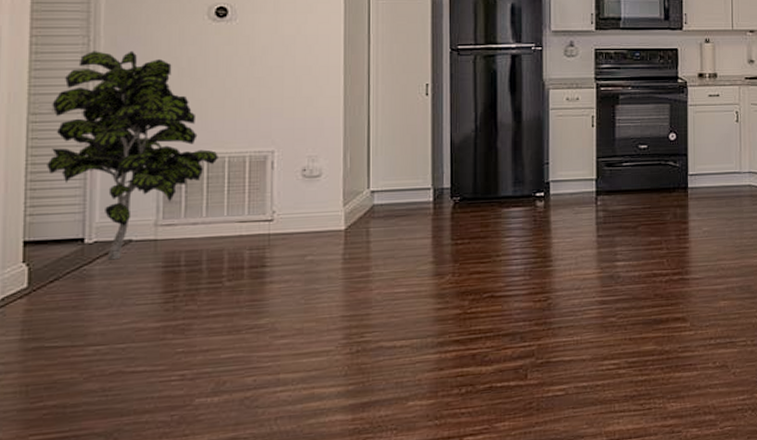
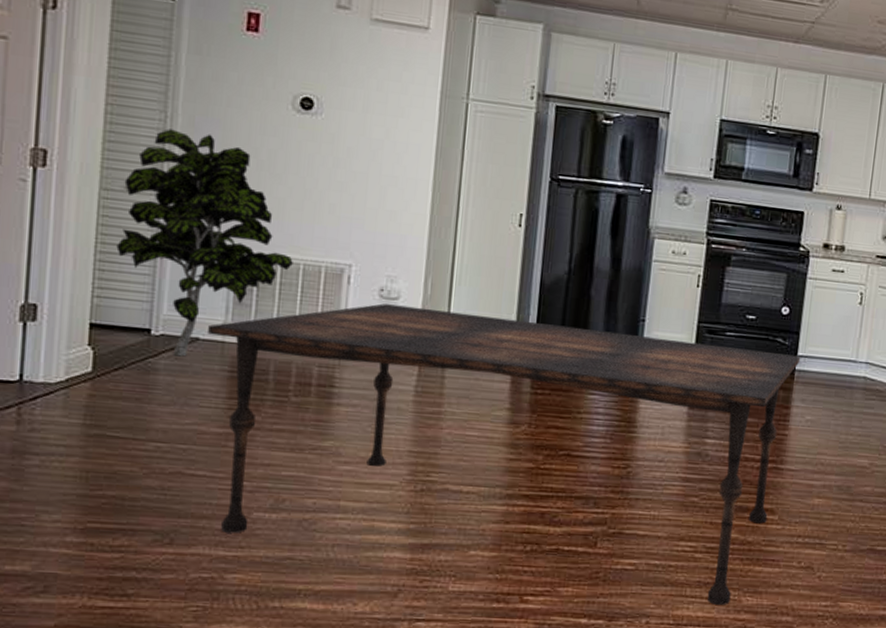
dining table: none [140,175,692,424] -> present [208,303,801,606]

